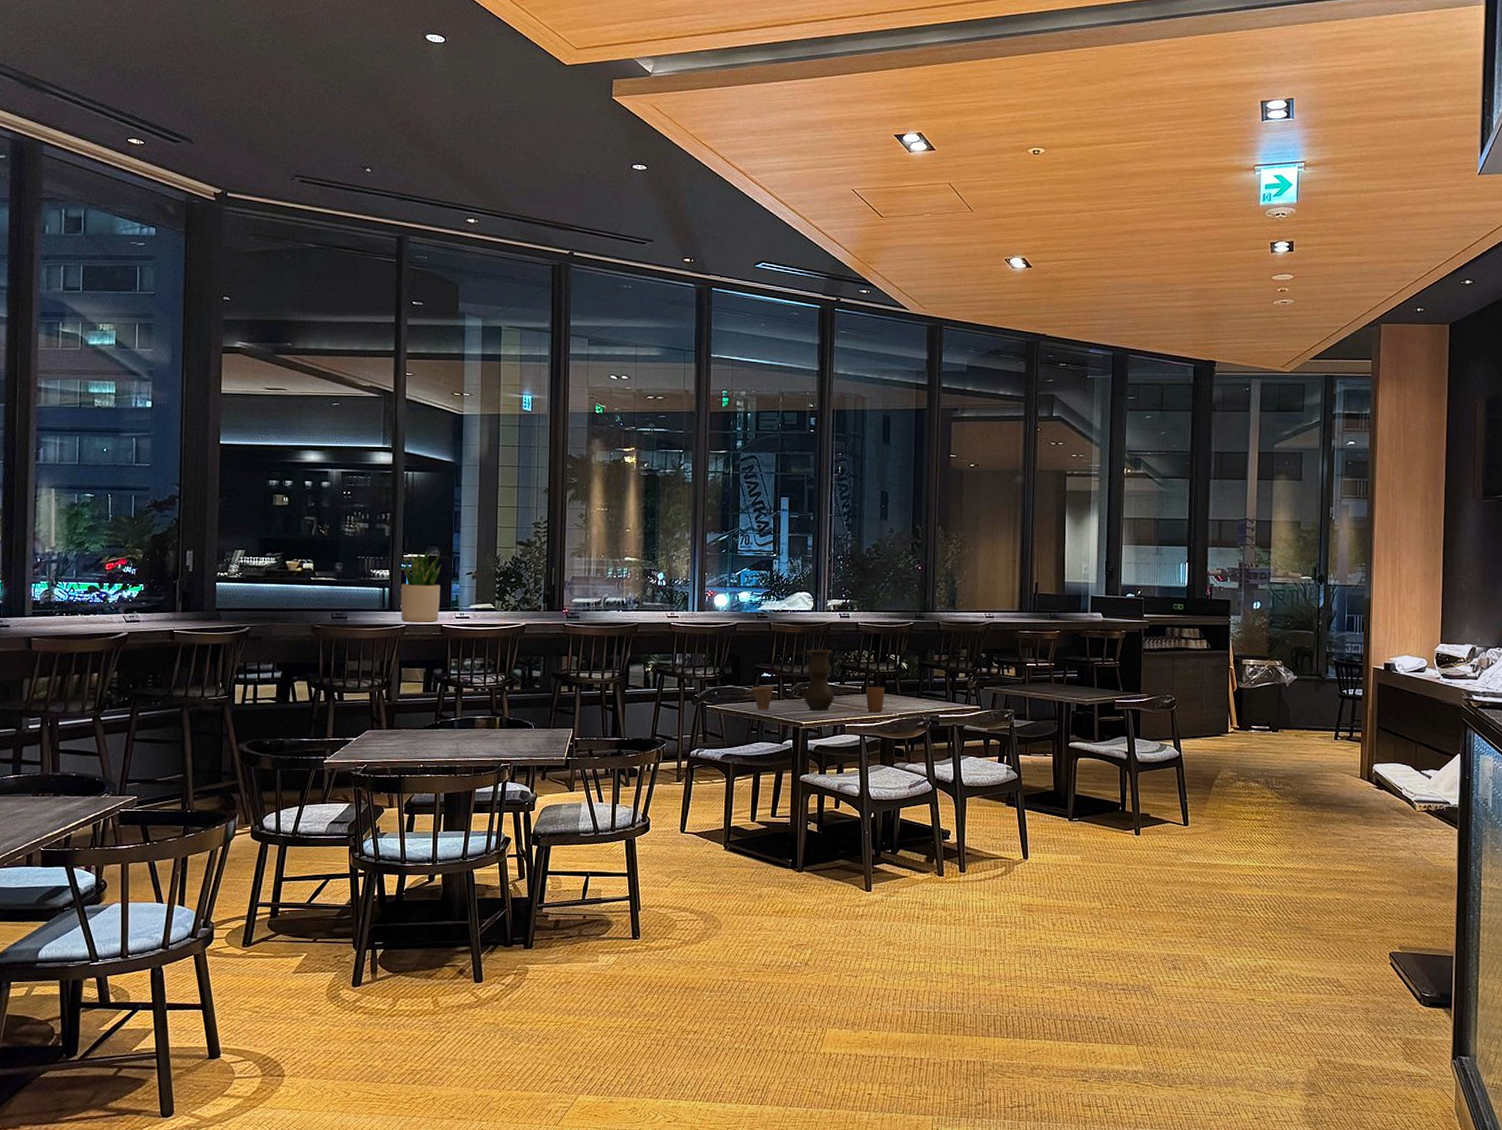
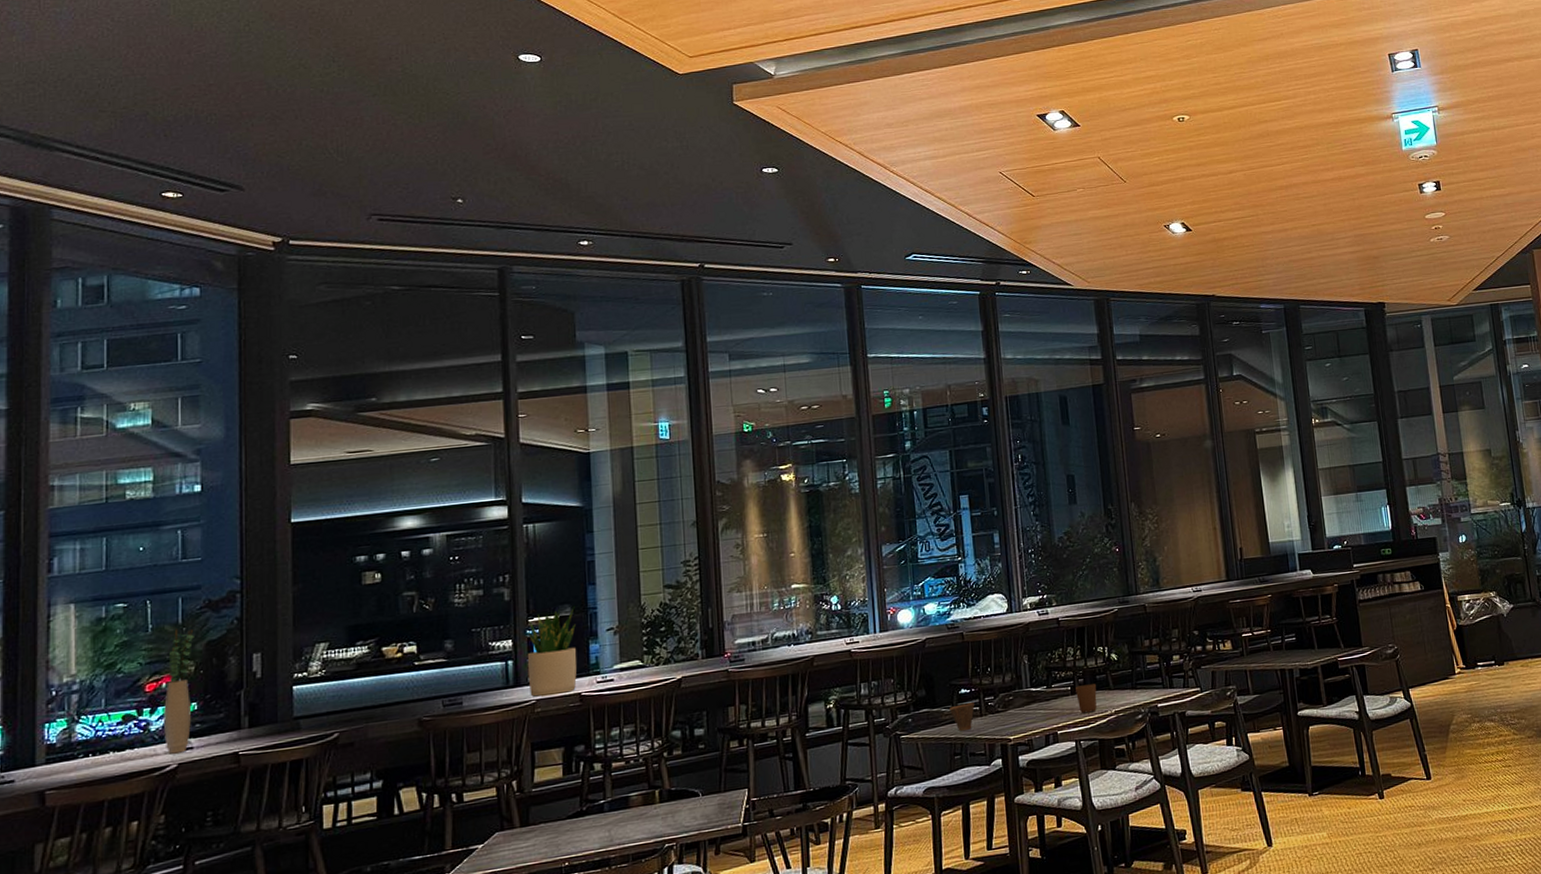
vase: none [119,521,143,624] -> present [164,629,194,754]
vase: present [804,649,834,711] -> none [1006,652,1042,723]

